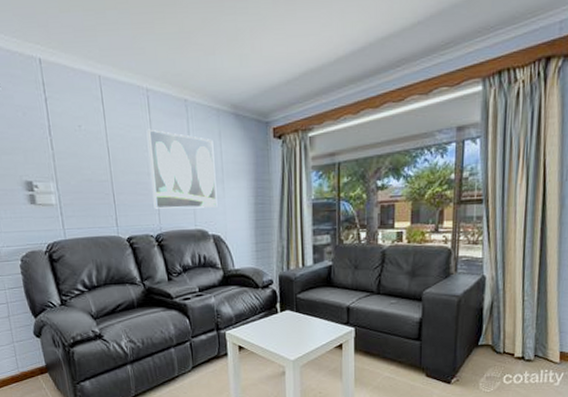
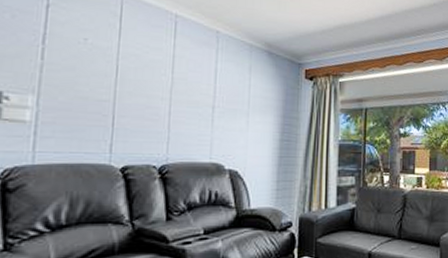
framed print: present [146,129,218,209] -> none [163,53,242,141]

